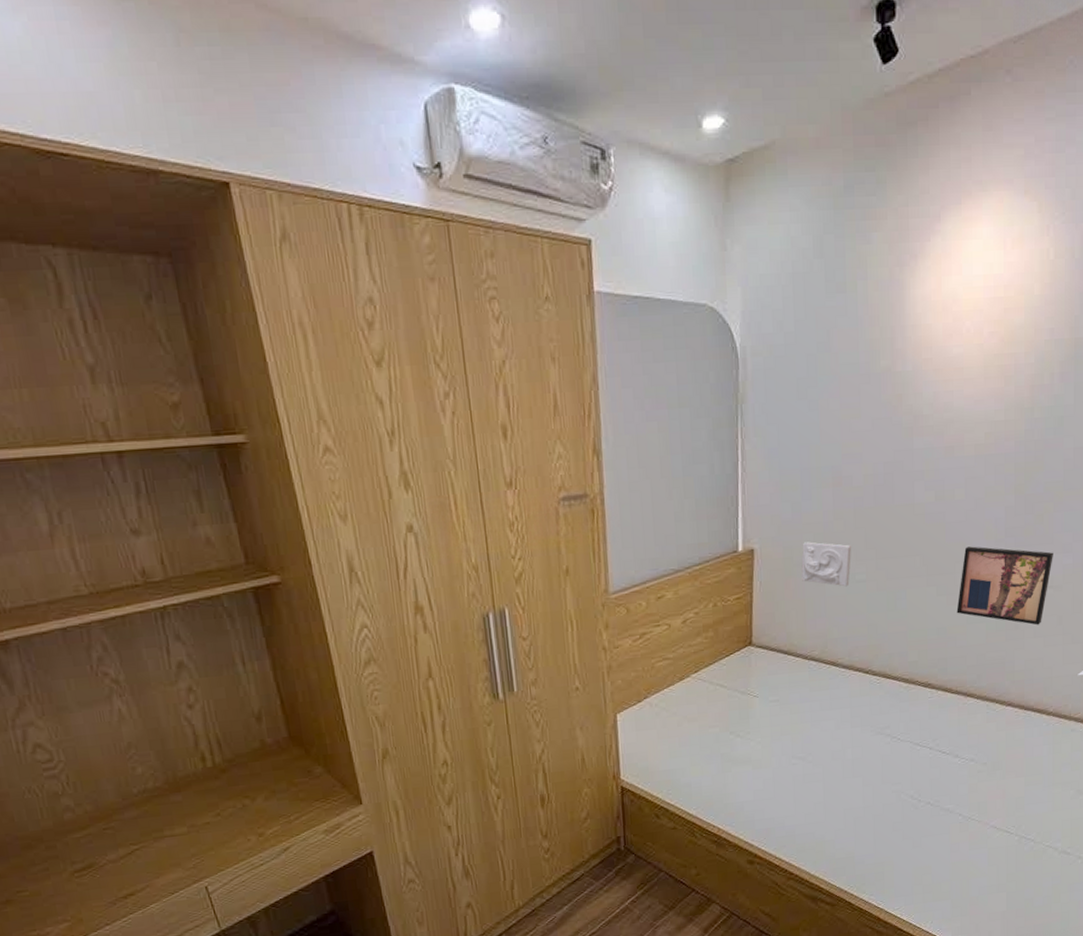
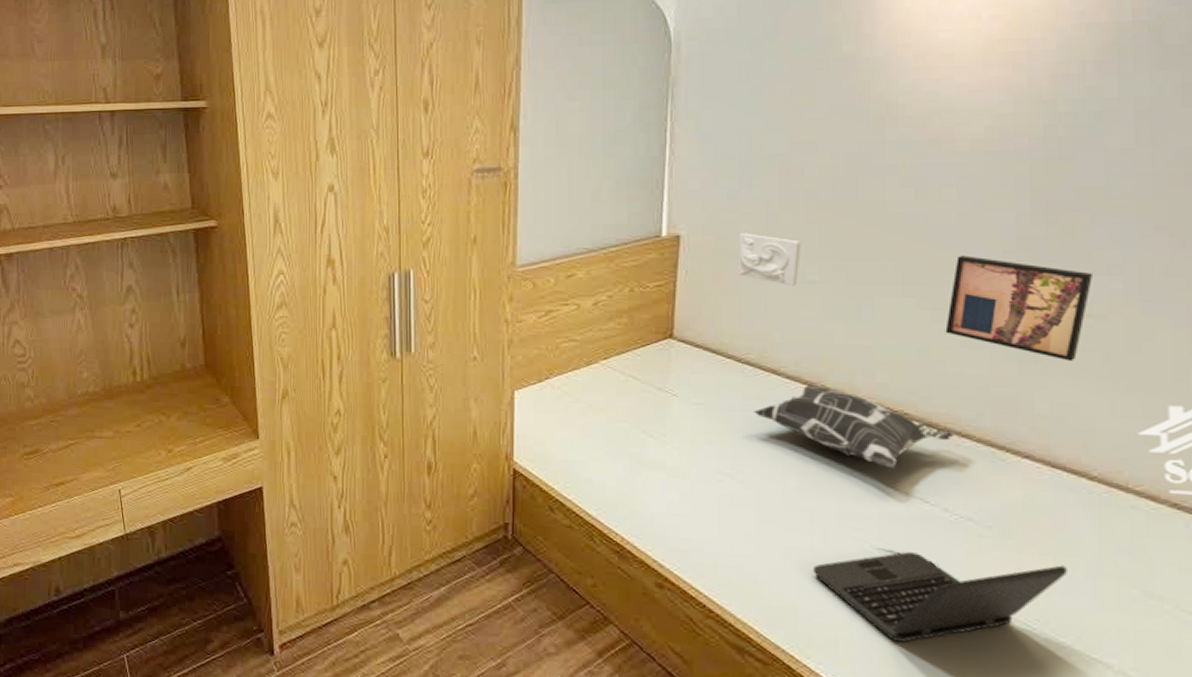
decorative pillow: none [818,670,962,731] -> present [753,384,954,469]
laptop: none [866,782,1033,865] -> present [814,552,1067,642]

